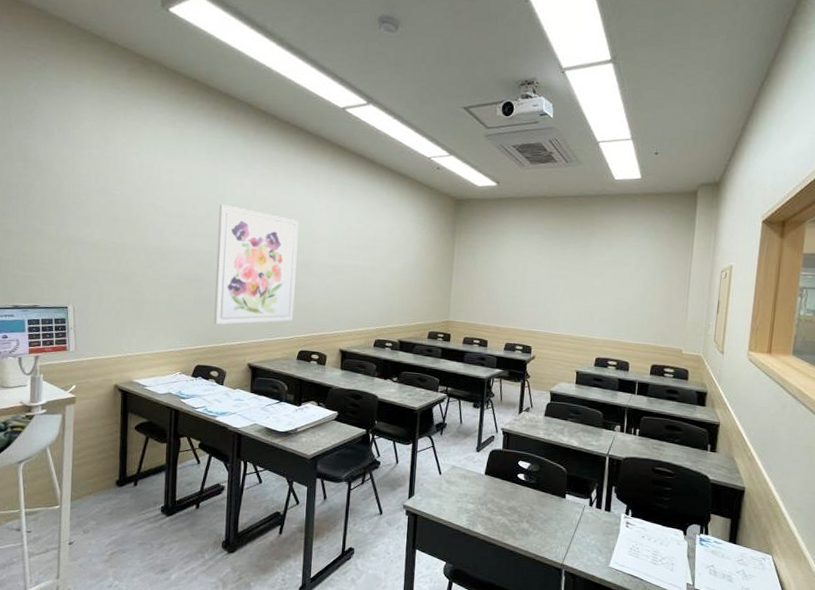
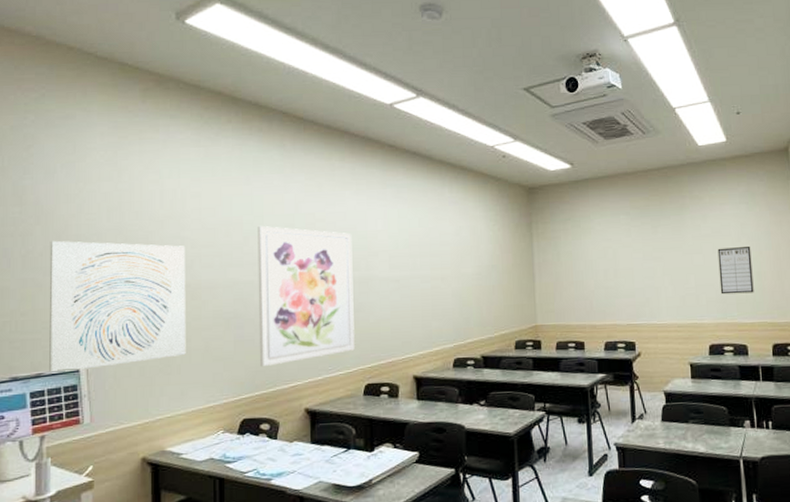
wall art: none [43,195,158,307] -> present [49,240,186,374]
writing board: none [613,275,647,318] -> present [717,247,754,295]

